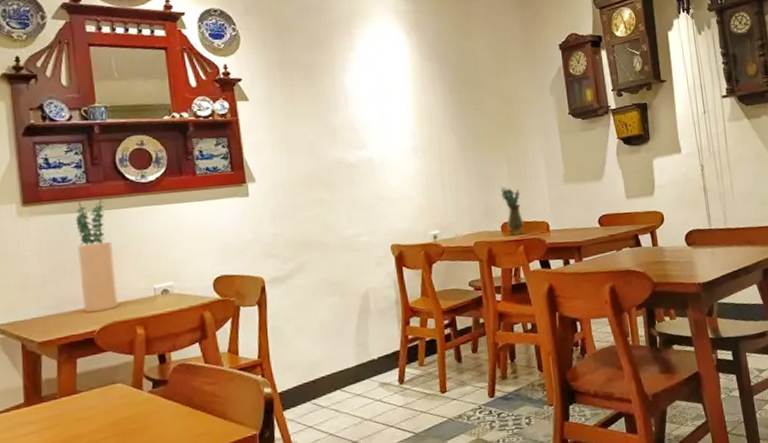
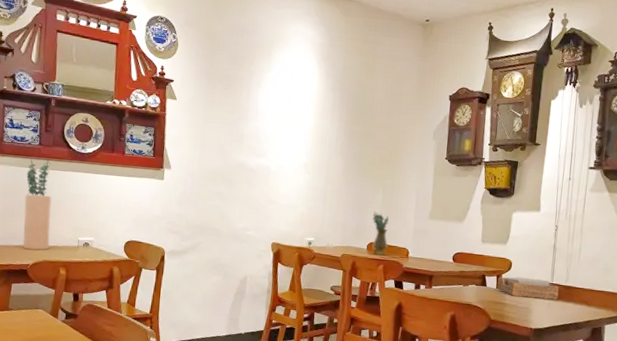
napkin holder: none [652,226,721,252] -> present [497,277,559,301]

